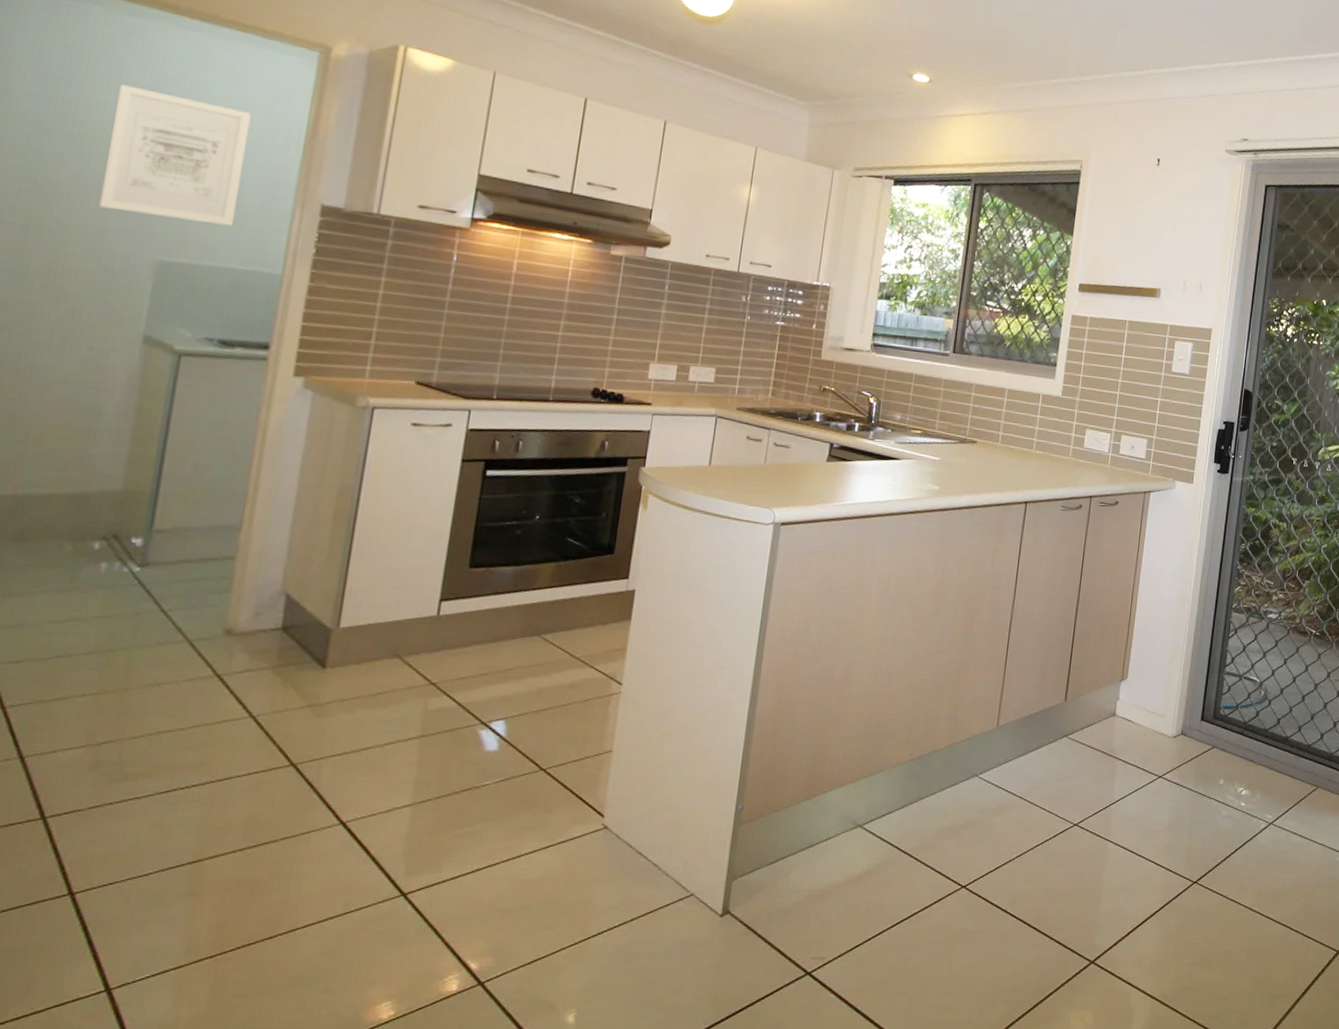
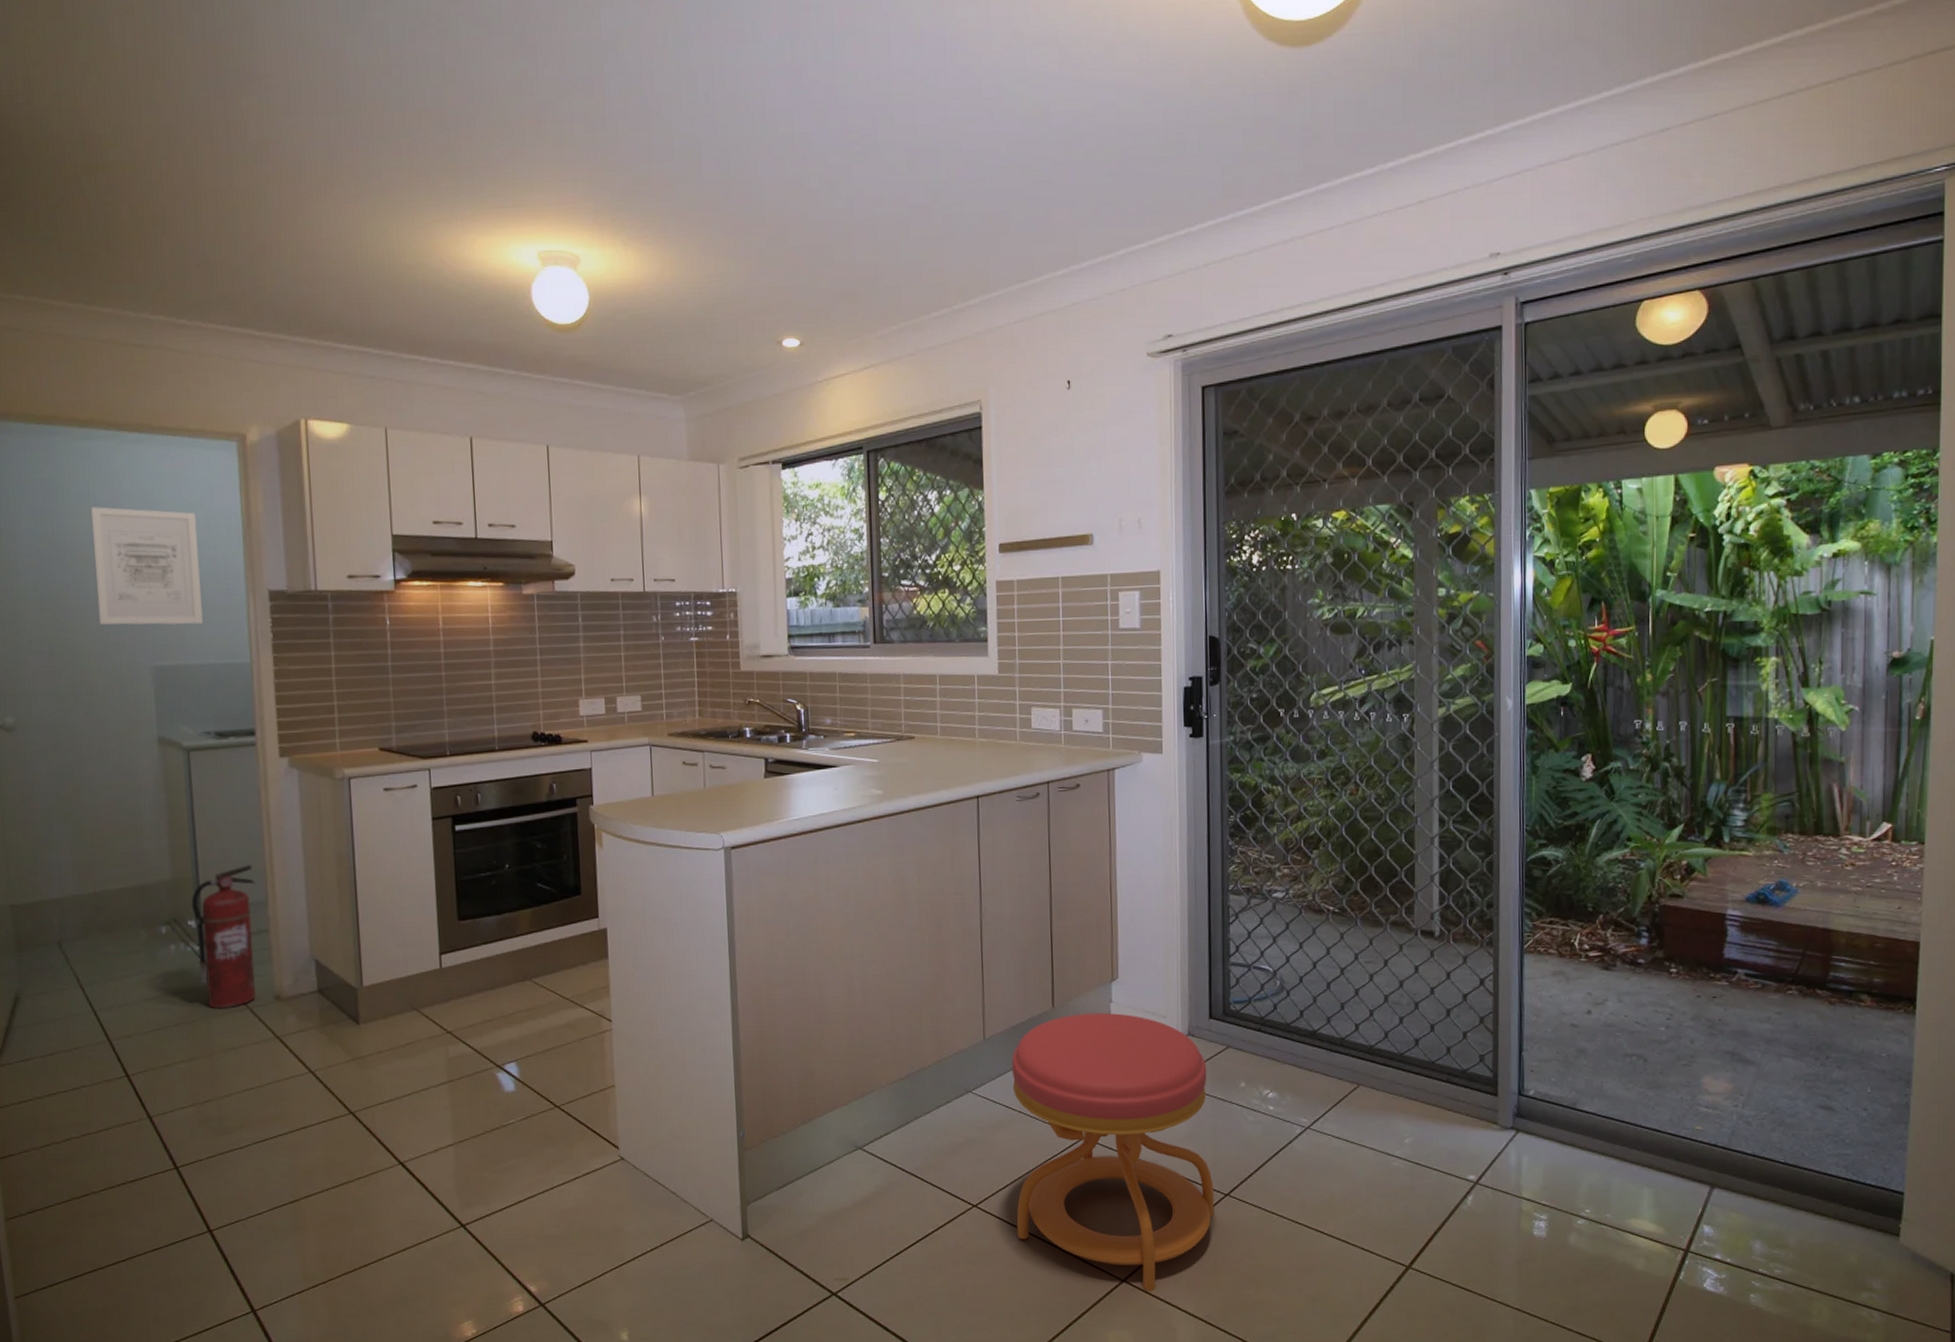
fire extinguisher: none [131,483,232,640] -> present [191,864,256,1009]
stool: none [999,708,1193,973] -> present [1011,1012,1214,1292]

